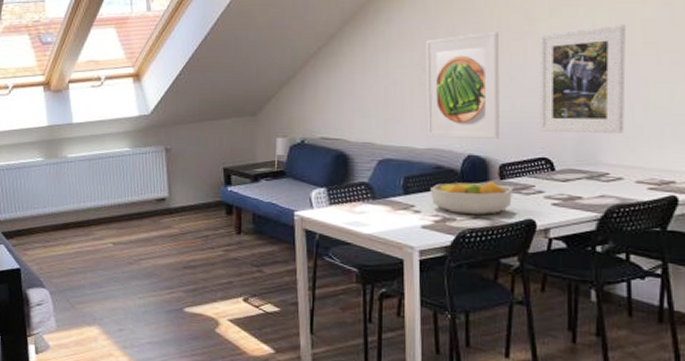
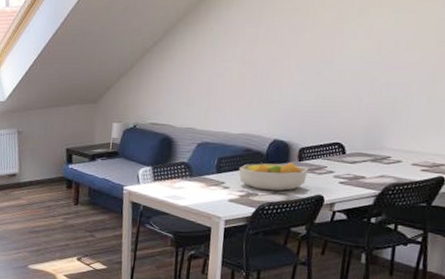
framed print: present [425,31,500,140] -> none [241,29,312,127]
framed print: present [539,24,626,133] -> none [336,24,423,122]

